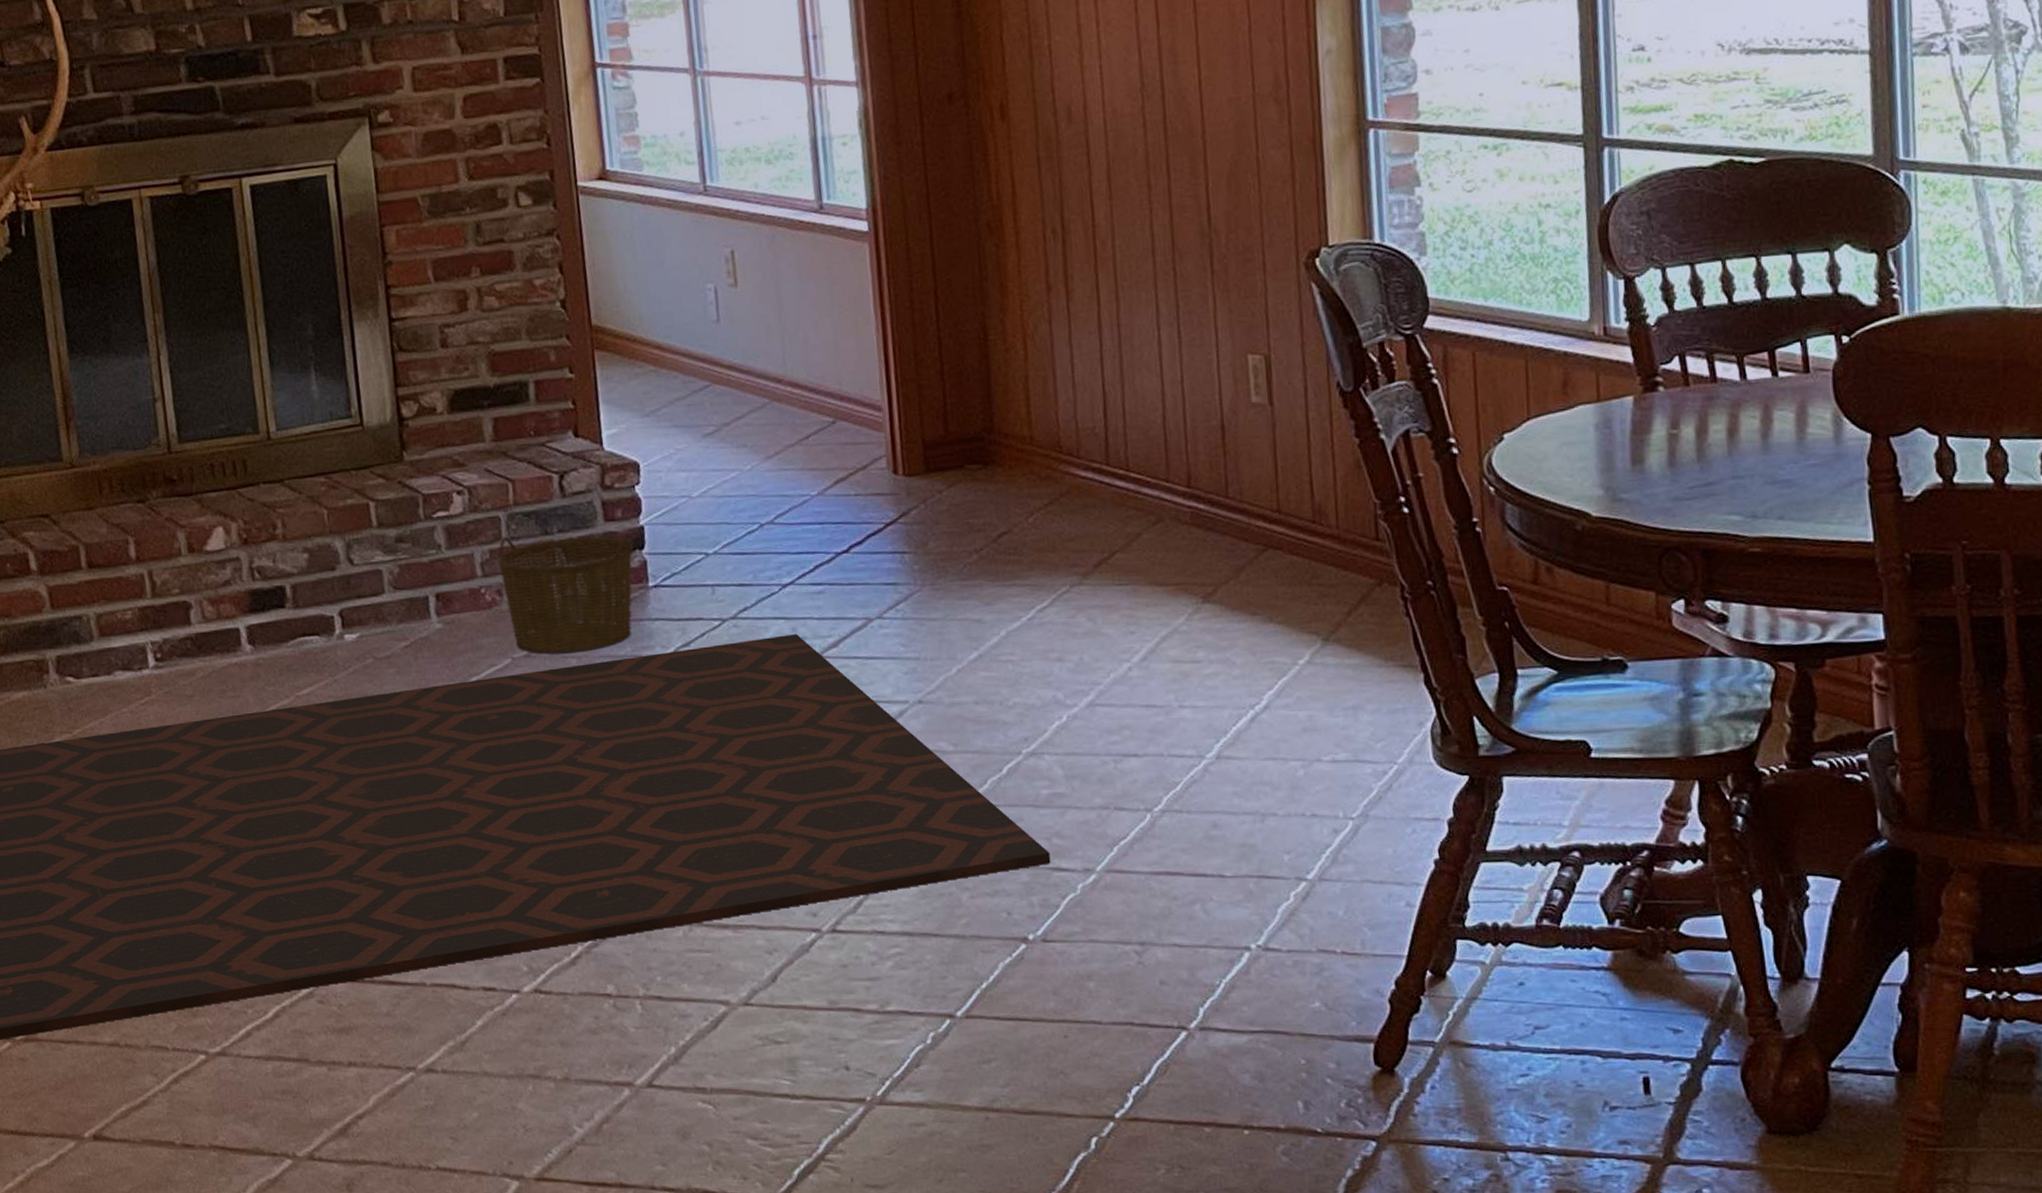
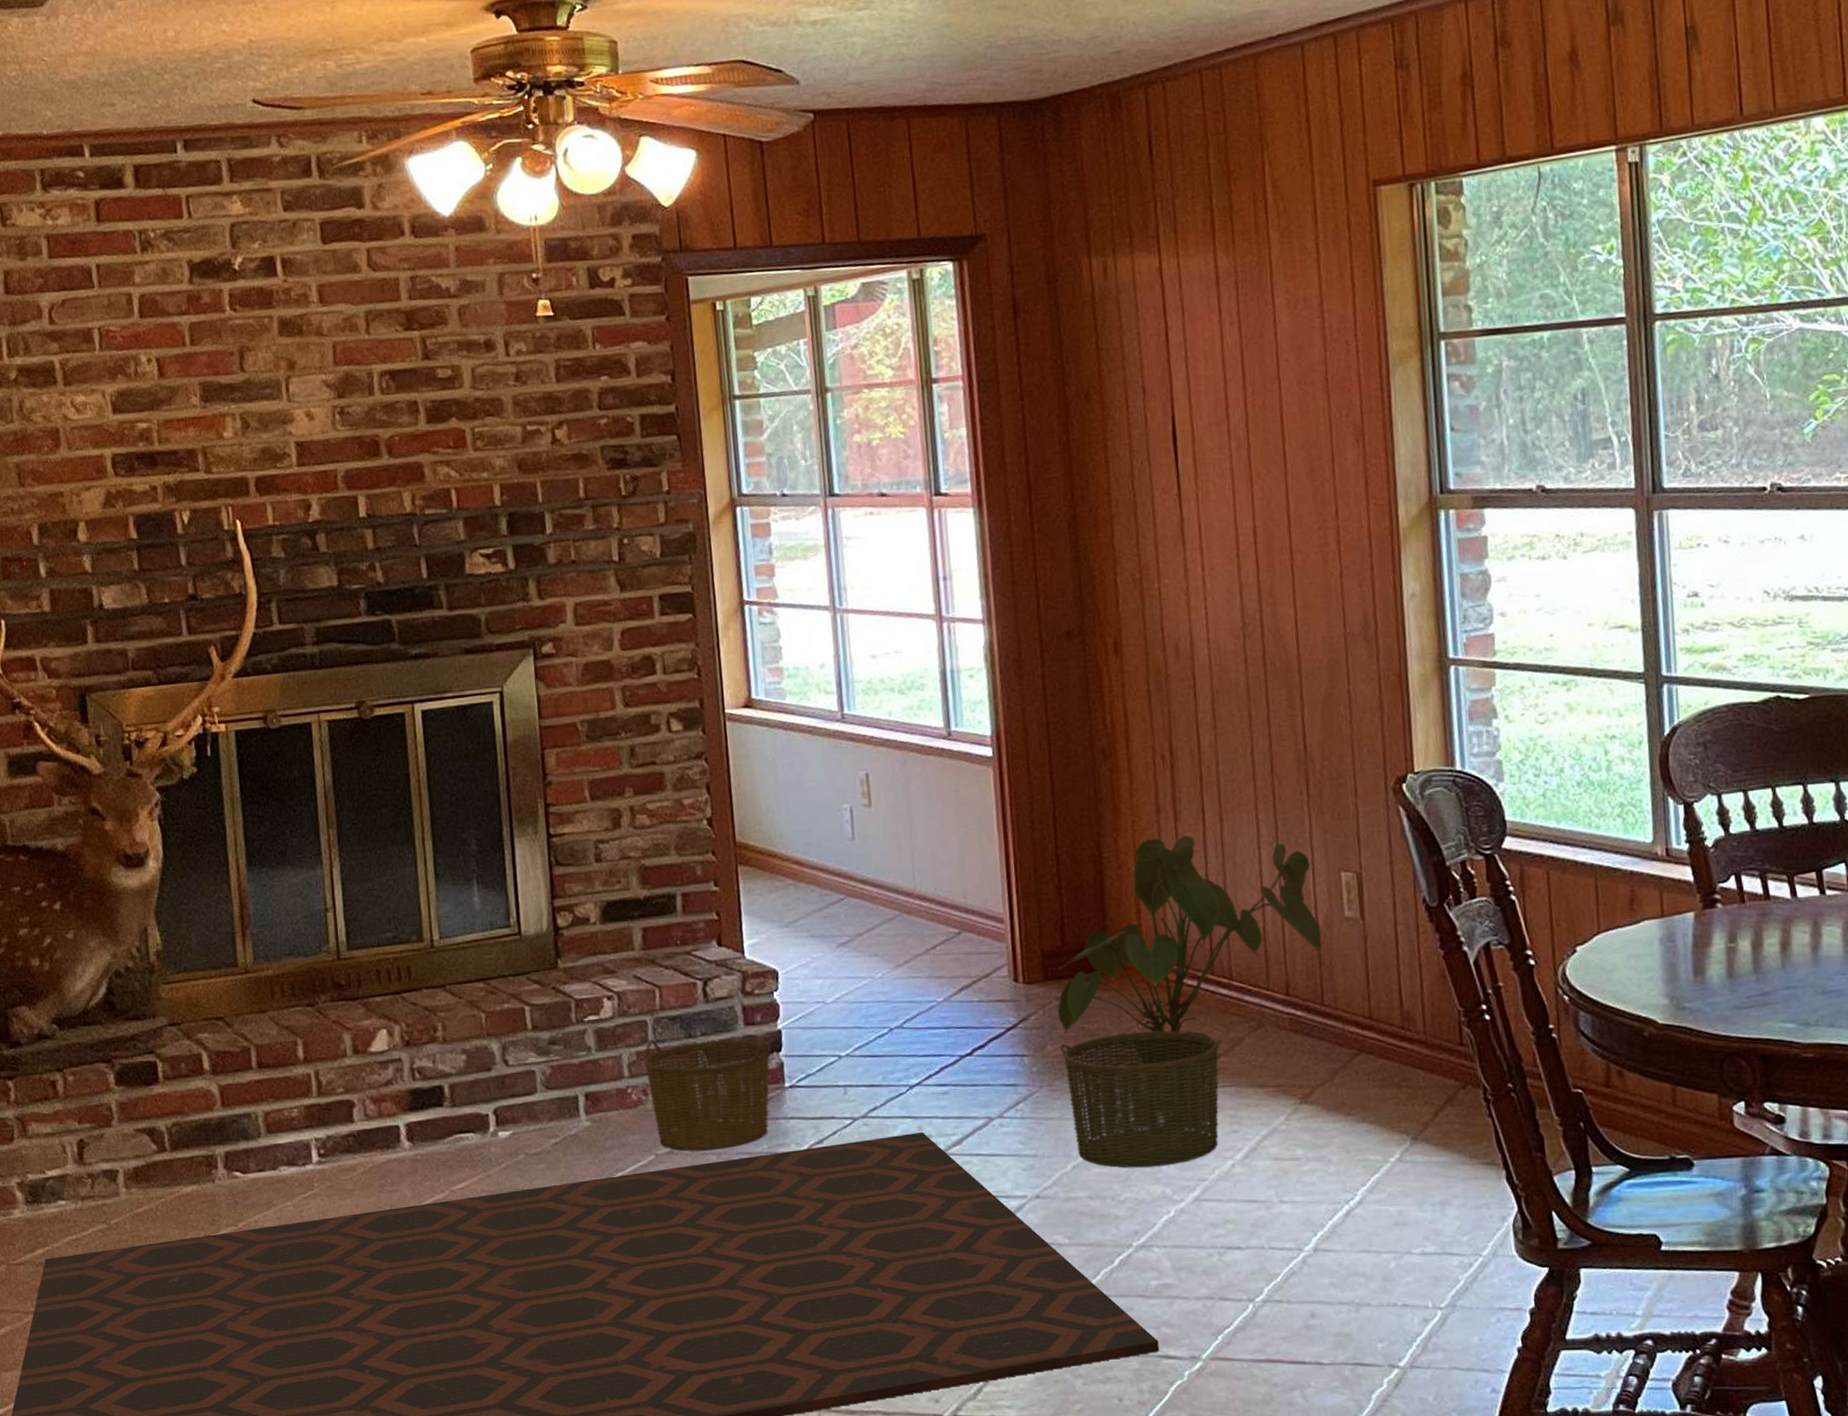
house plant: none [940,316,1227,610] -> present [1057,835,1322,1110]
basket: none [943,525,1118,671] -> present [1059,1030,1222,1167]

